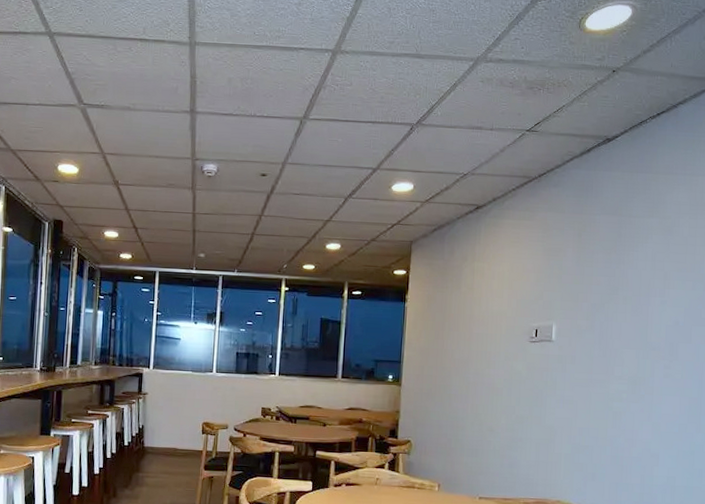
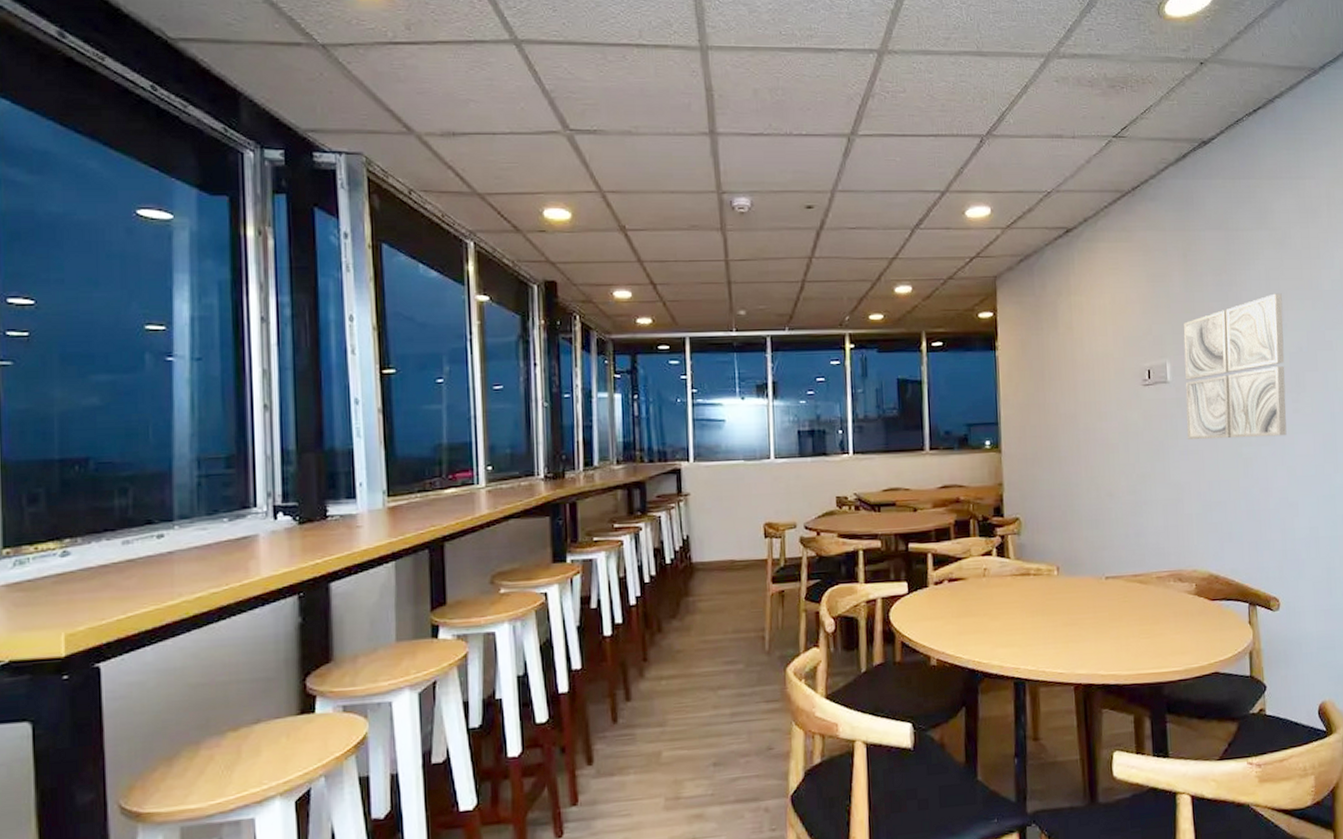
wall art: none [564,273,665,396] -> present [1183,293,1287,440]

